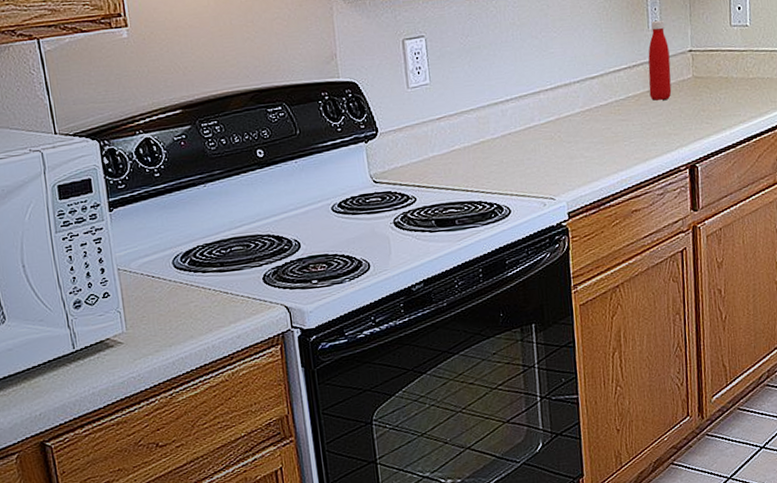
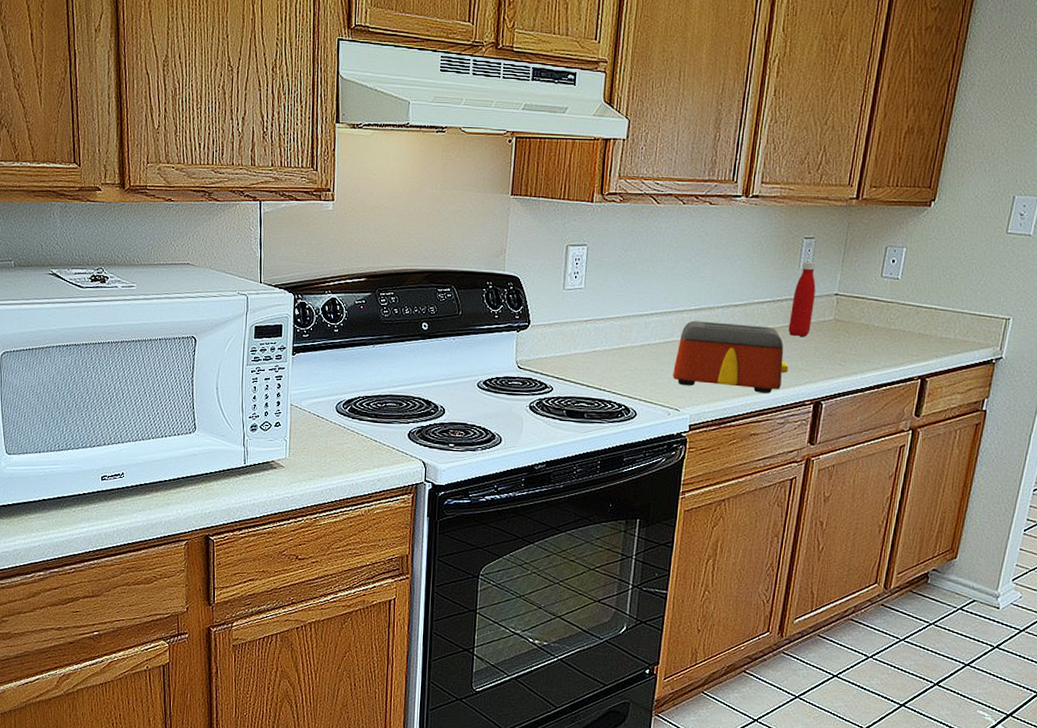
toaster: none [540,95,658,172] -> present [673,320,789,393]

